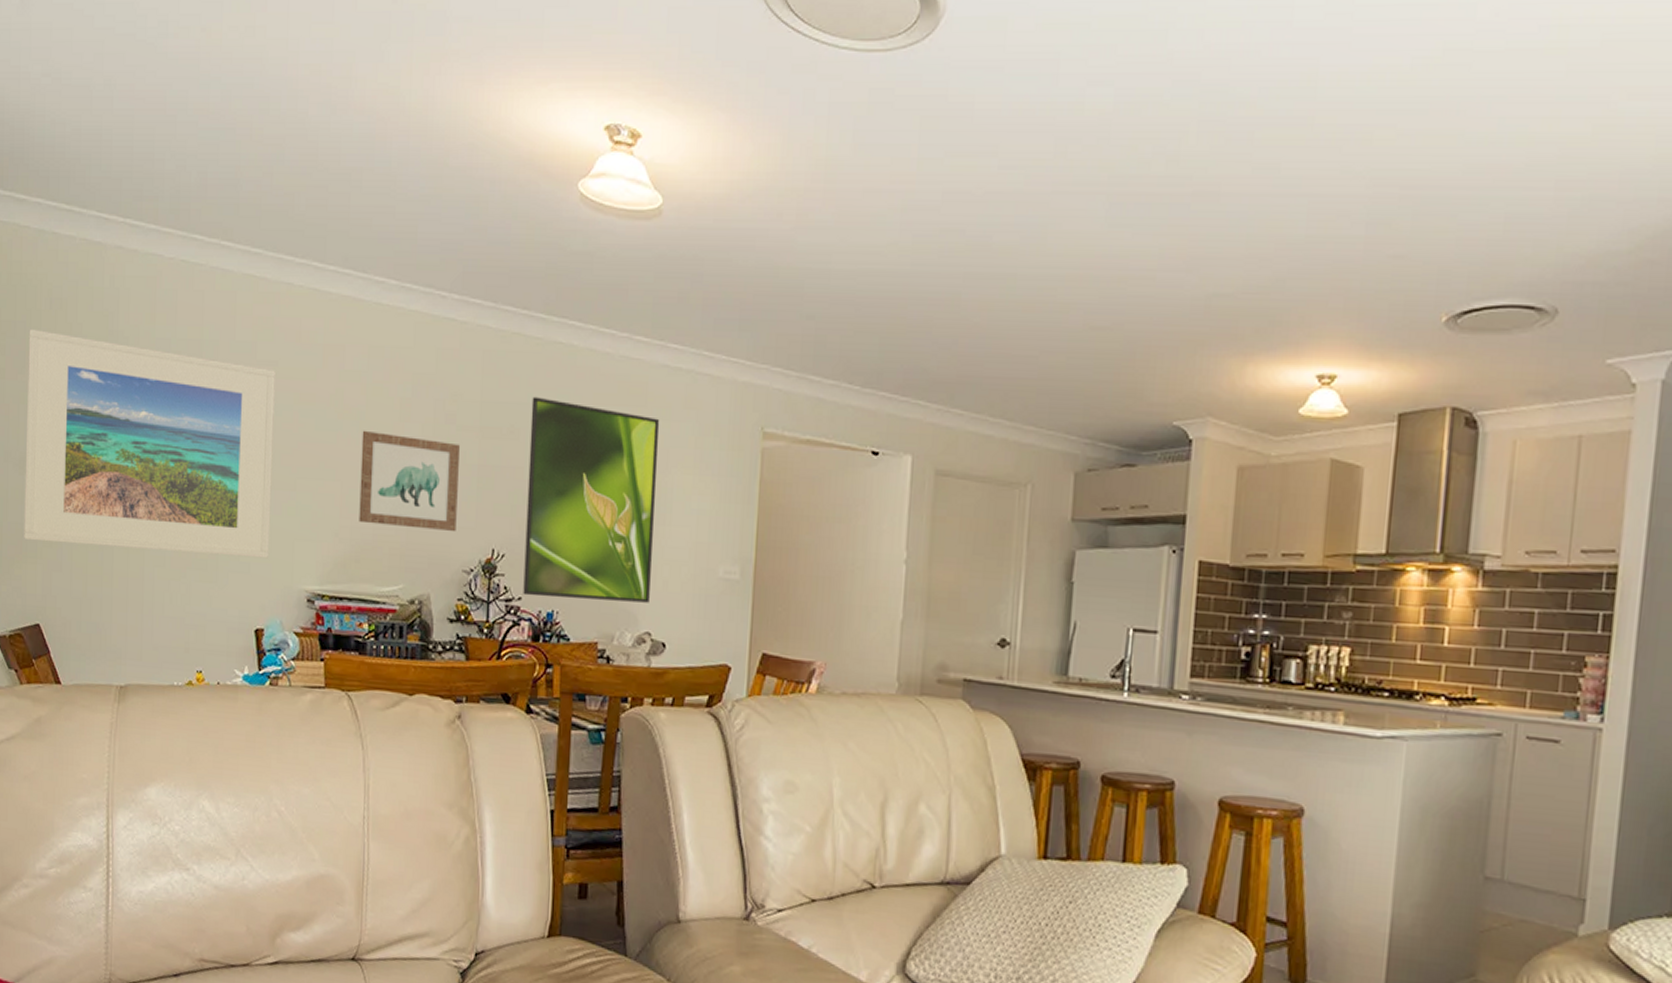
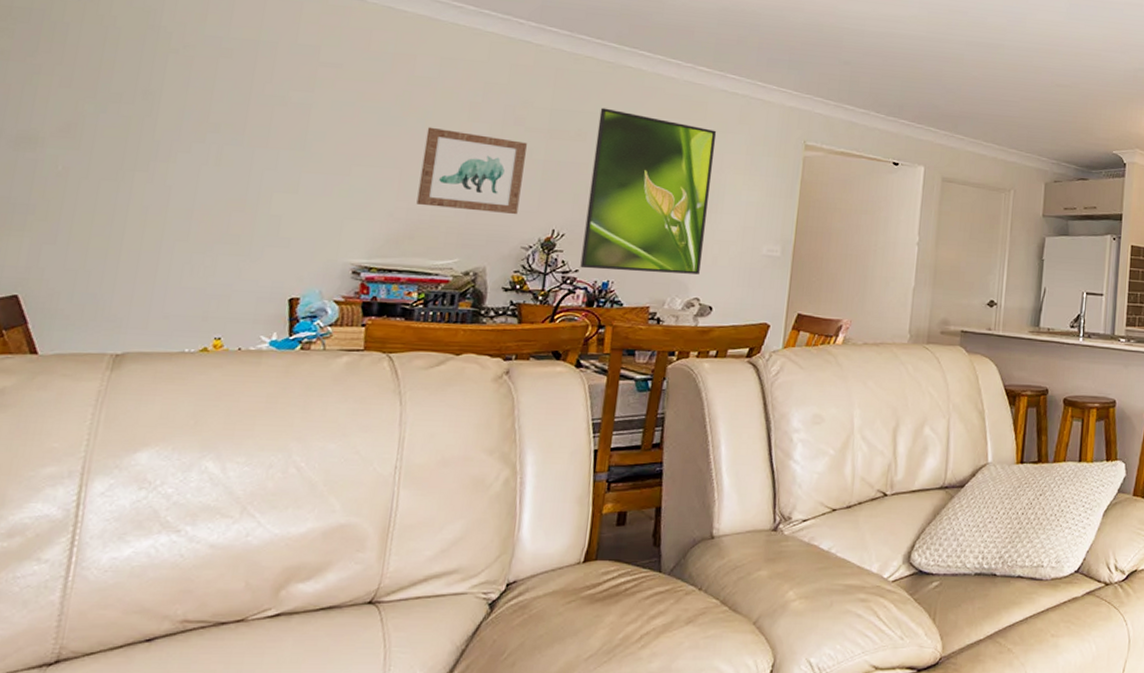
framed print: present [24,328,275,559] -> none [10,16,339,235]

